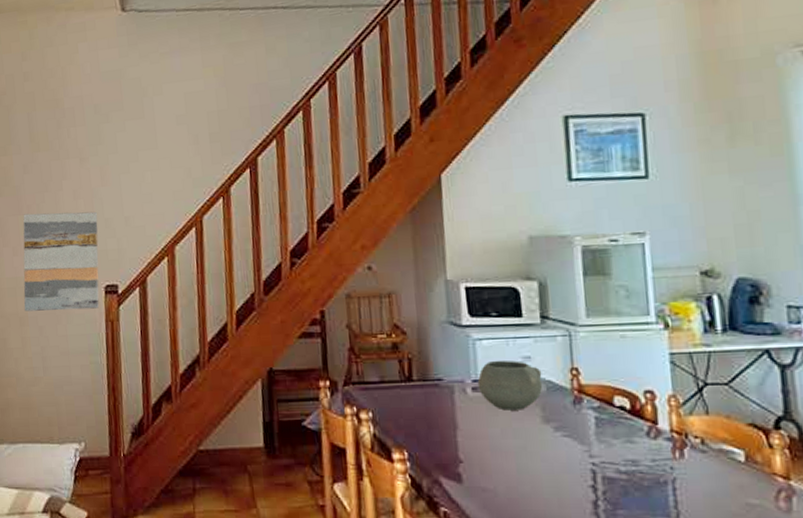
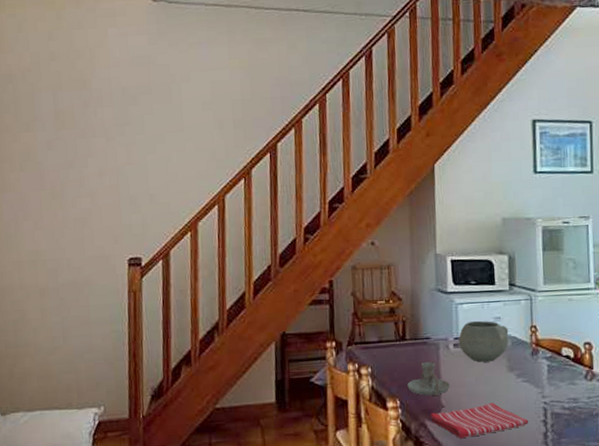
wall art: present [23,211,100,312] -> none [44,188,123,283]
candle holder: none [416,408,469,448] -> present [407,362,450,396]
dish towel: none [446,460,572,502] -> present [431,402,528,439]

